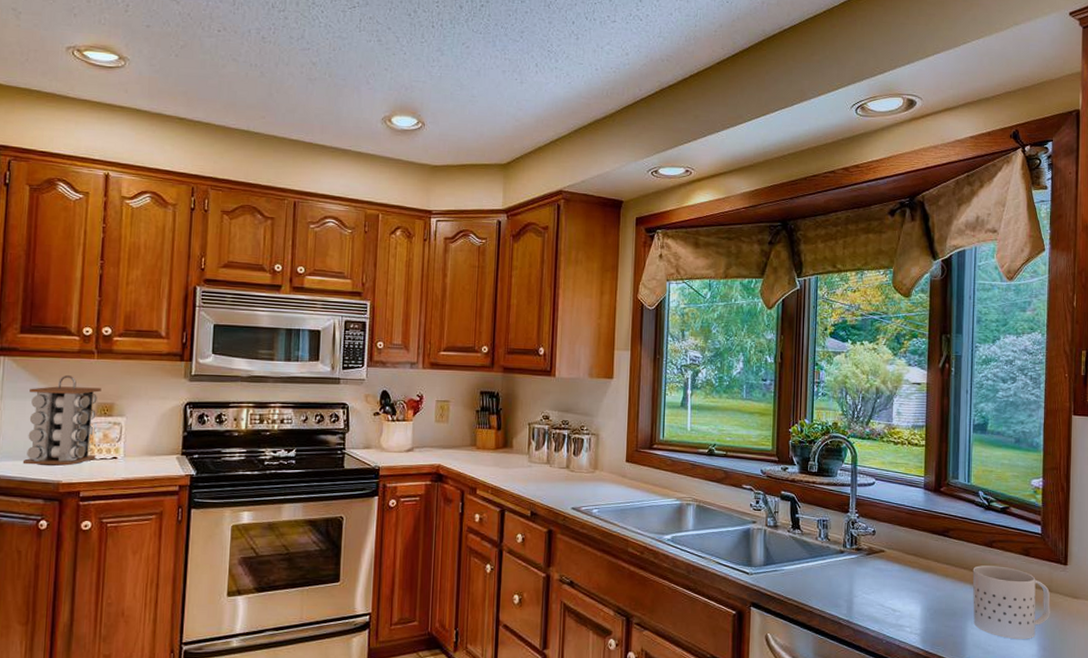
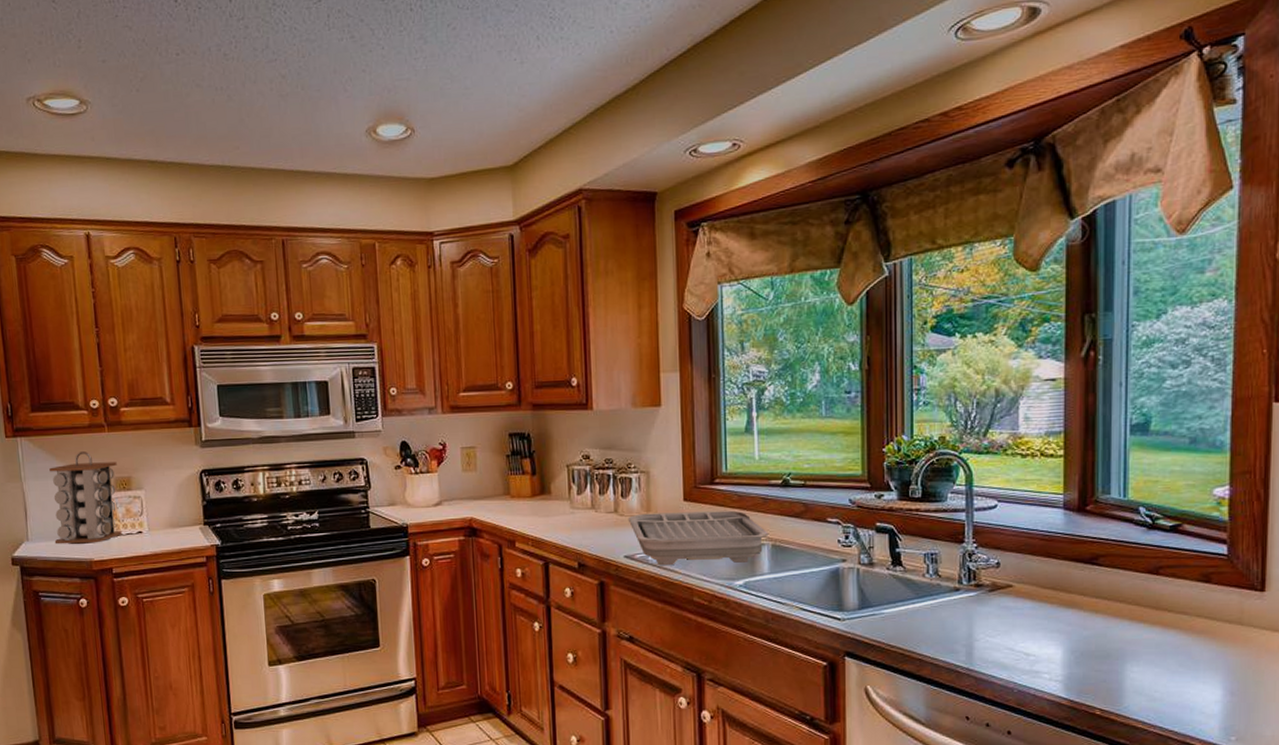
dish rack: none [577,471,695,519] -> present [627,510,770,566]
mug: present [972,565,1050,640] -> none [1131,596,1241,684]

